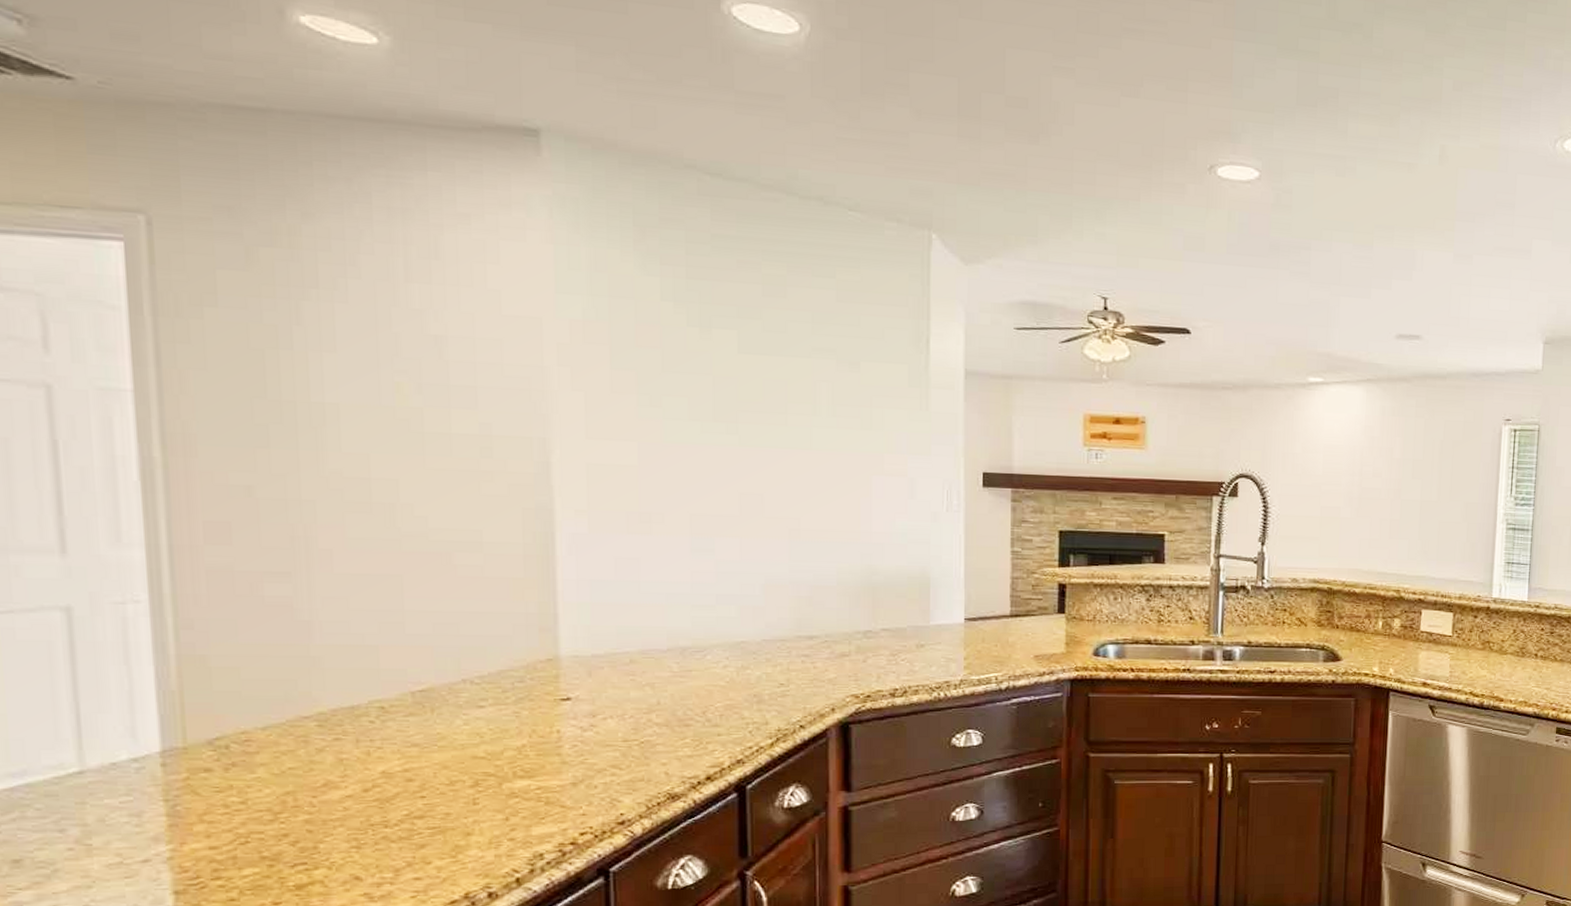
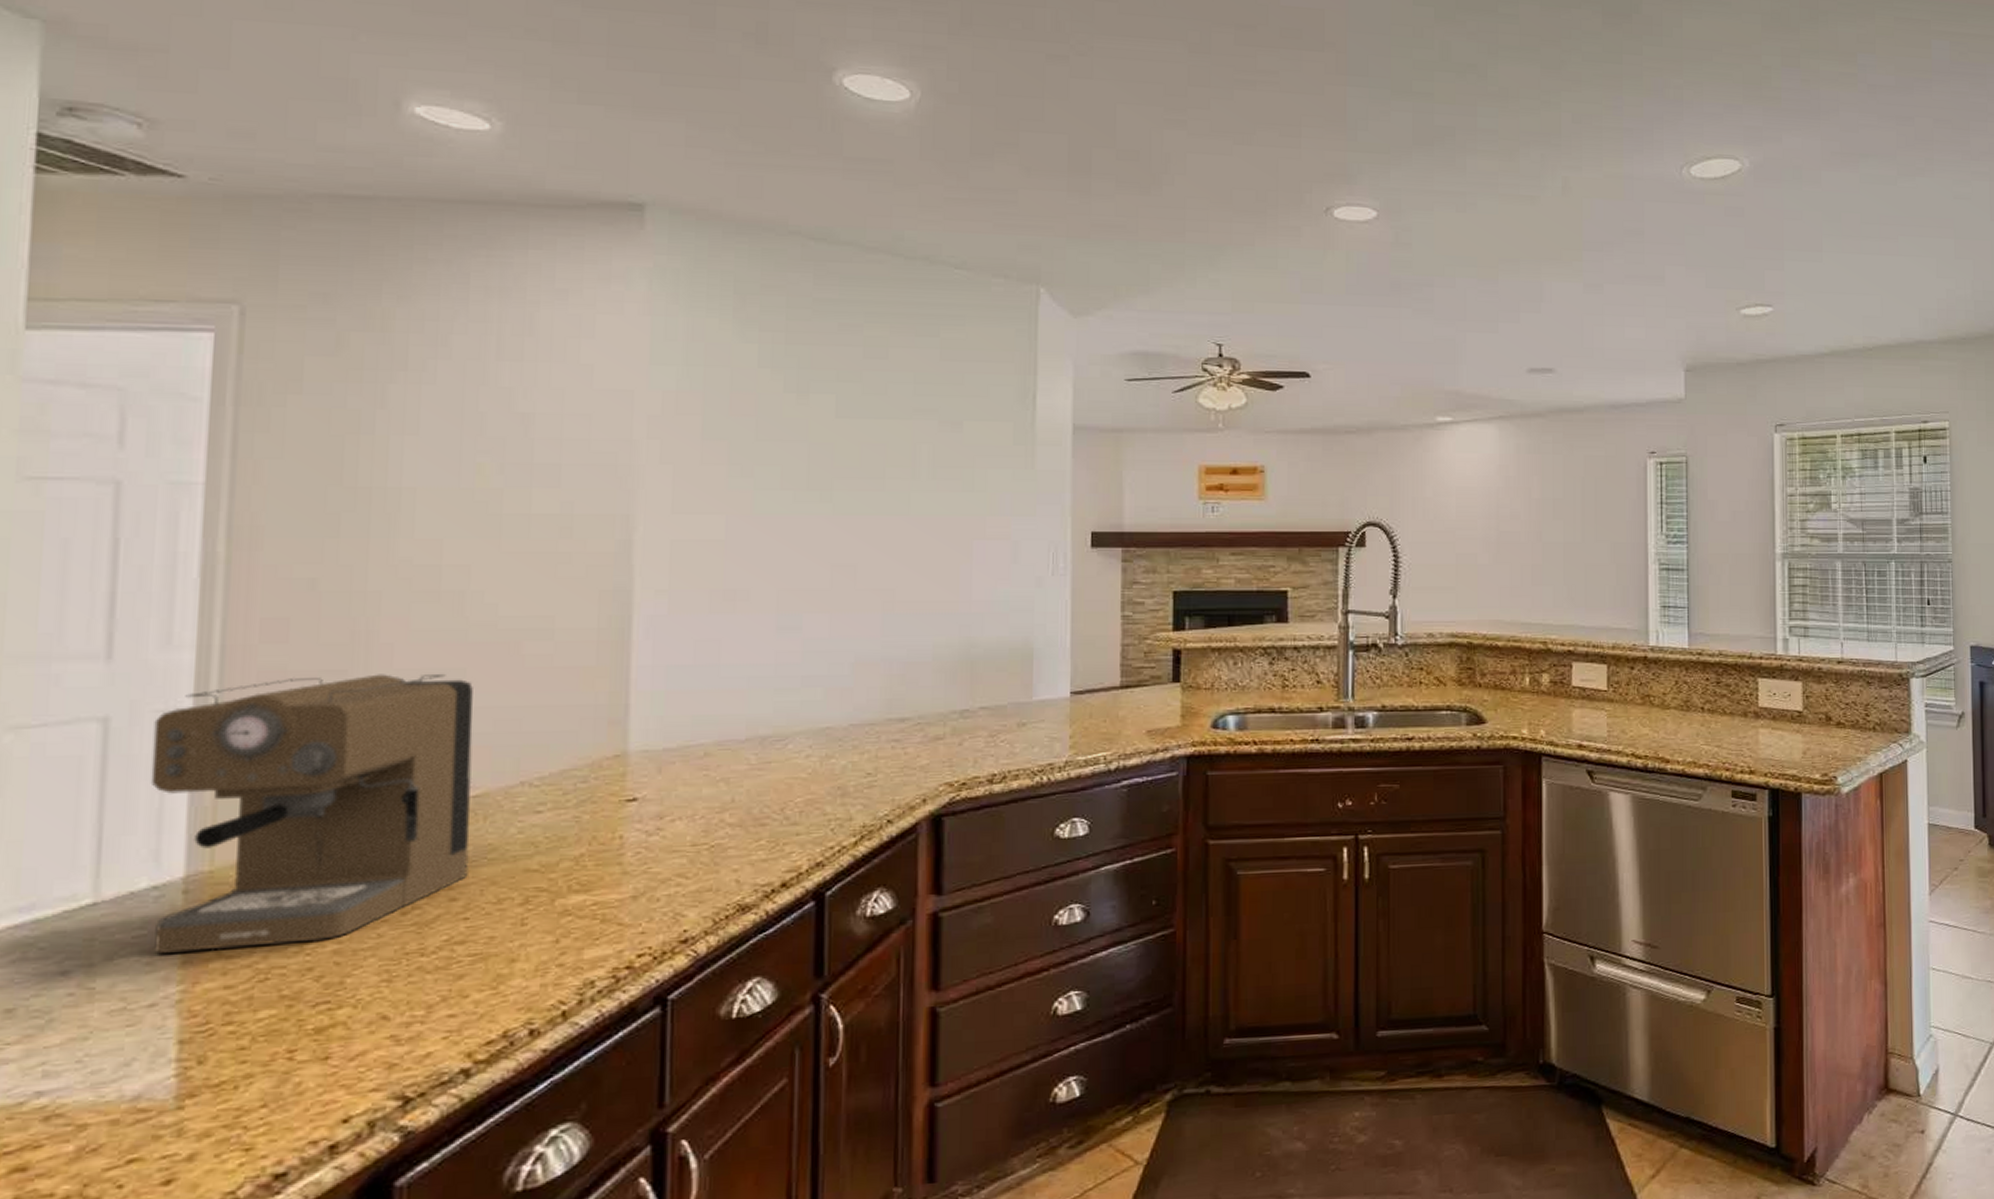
coffee maker: none [114,577,421,817] -> present [150,674,473,953]

